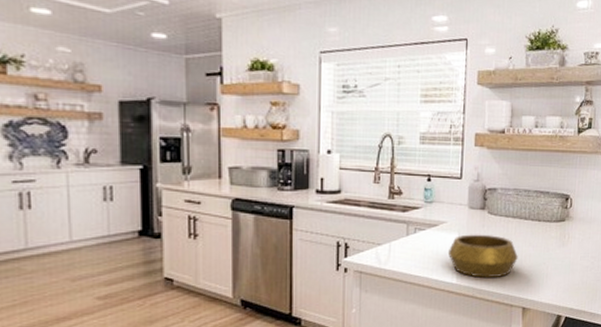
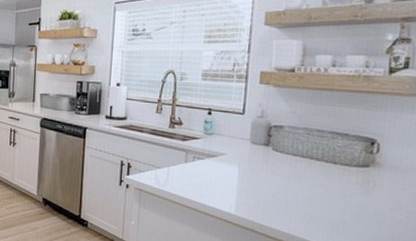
decorative bowl: present [447,234,518,278] -> none [226,168,307,216]

